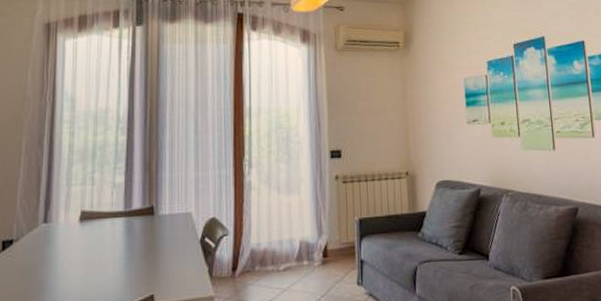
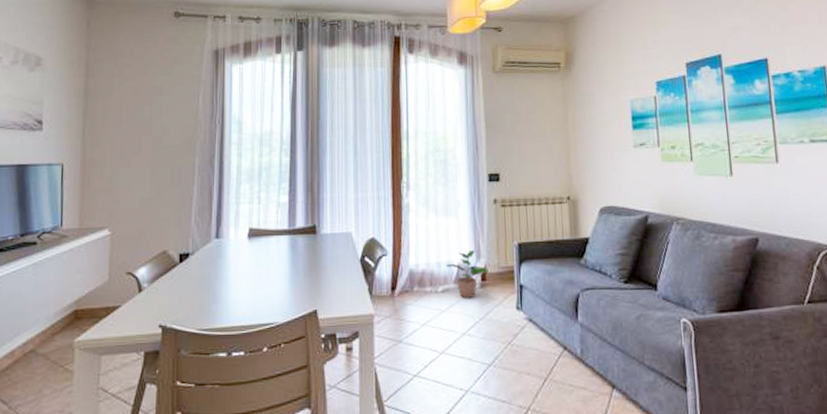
potted plant: none [287,227,330,277] -> present [445,250,489,299]

